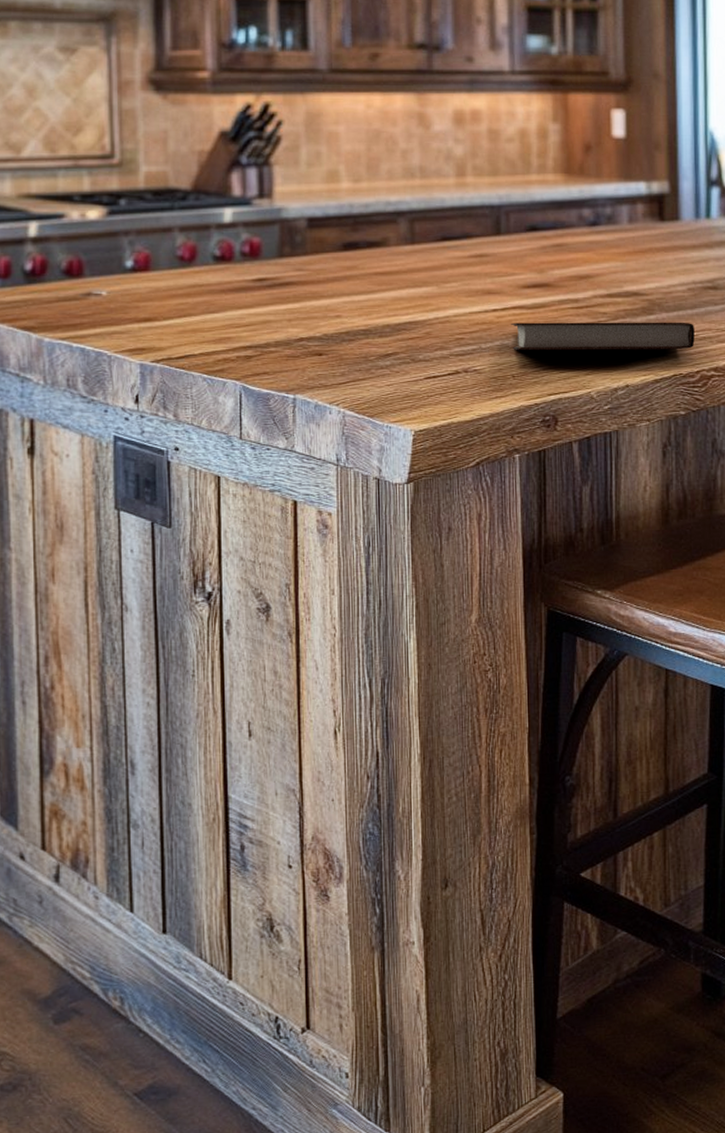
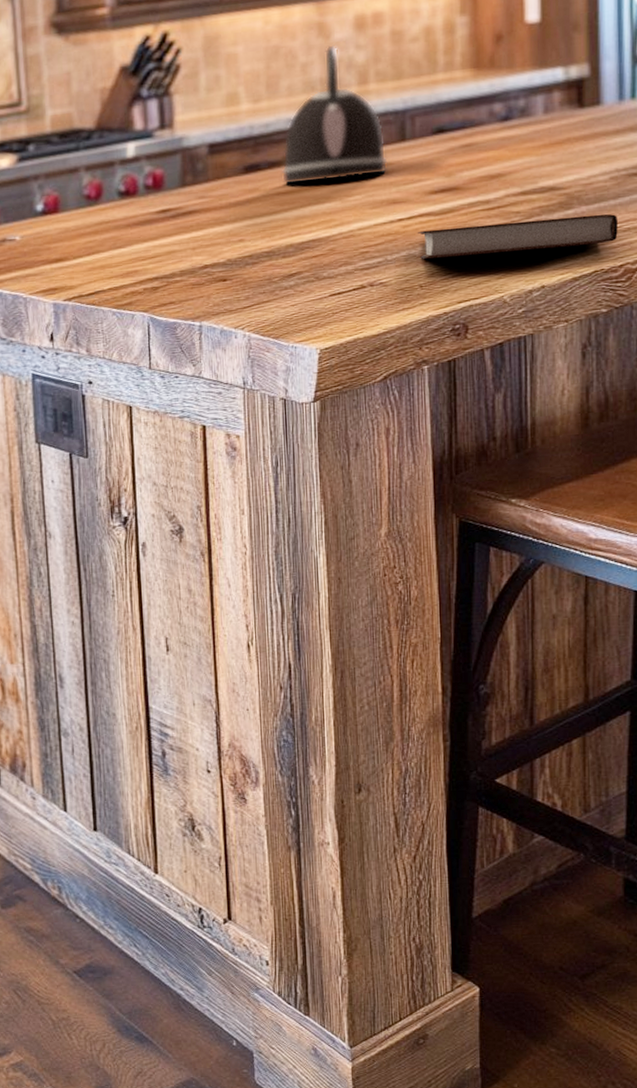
kettle: none [379,135,483,267] -> present [281,45,388,186]

